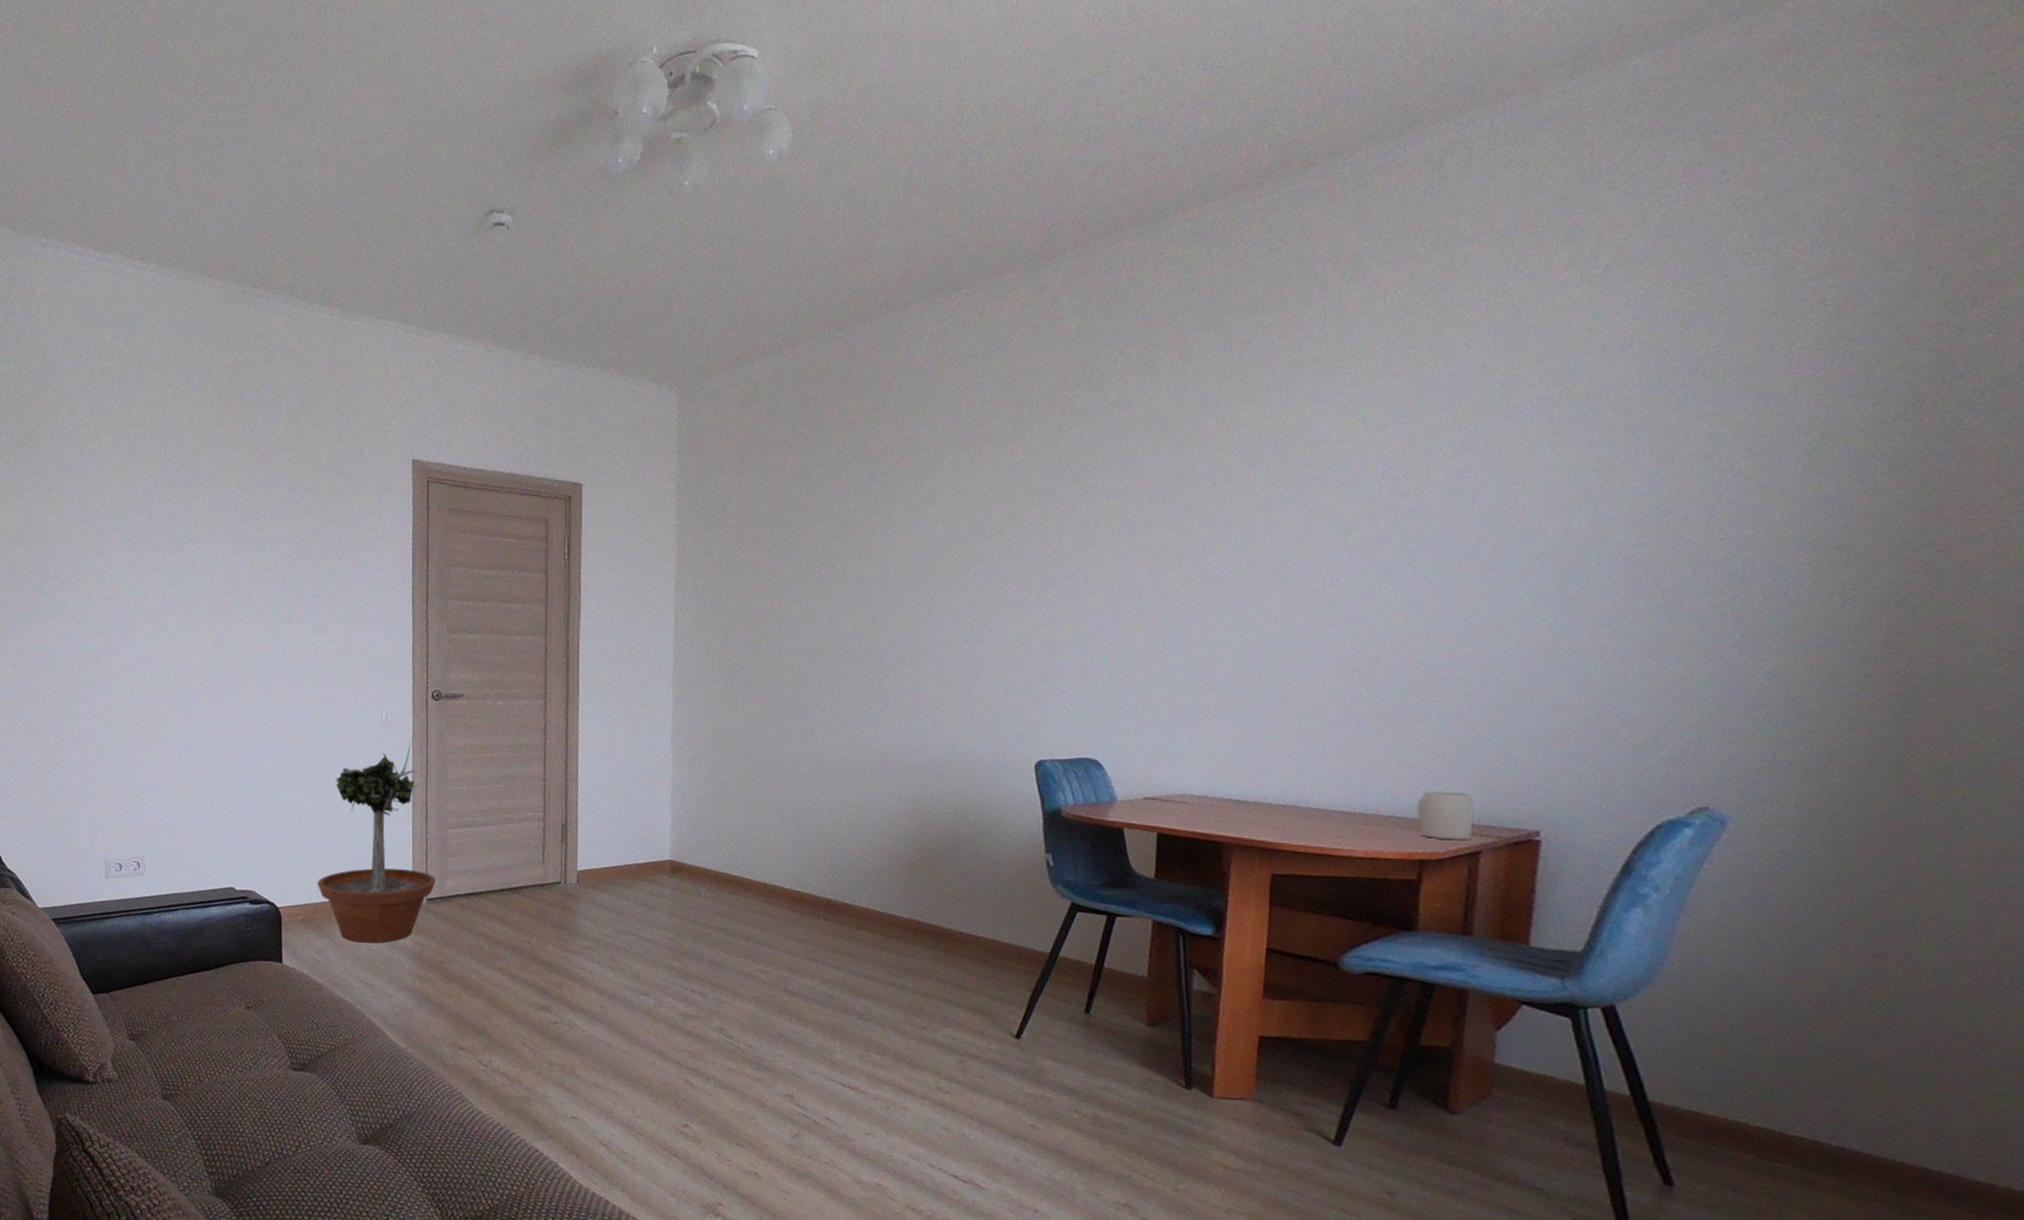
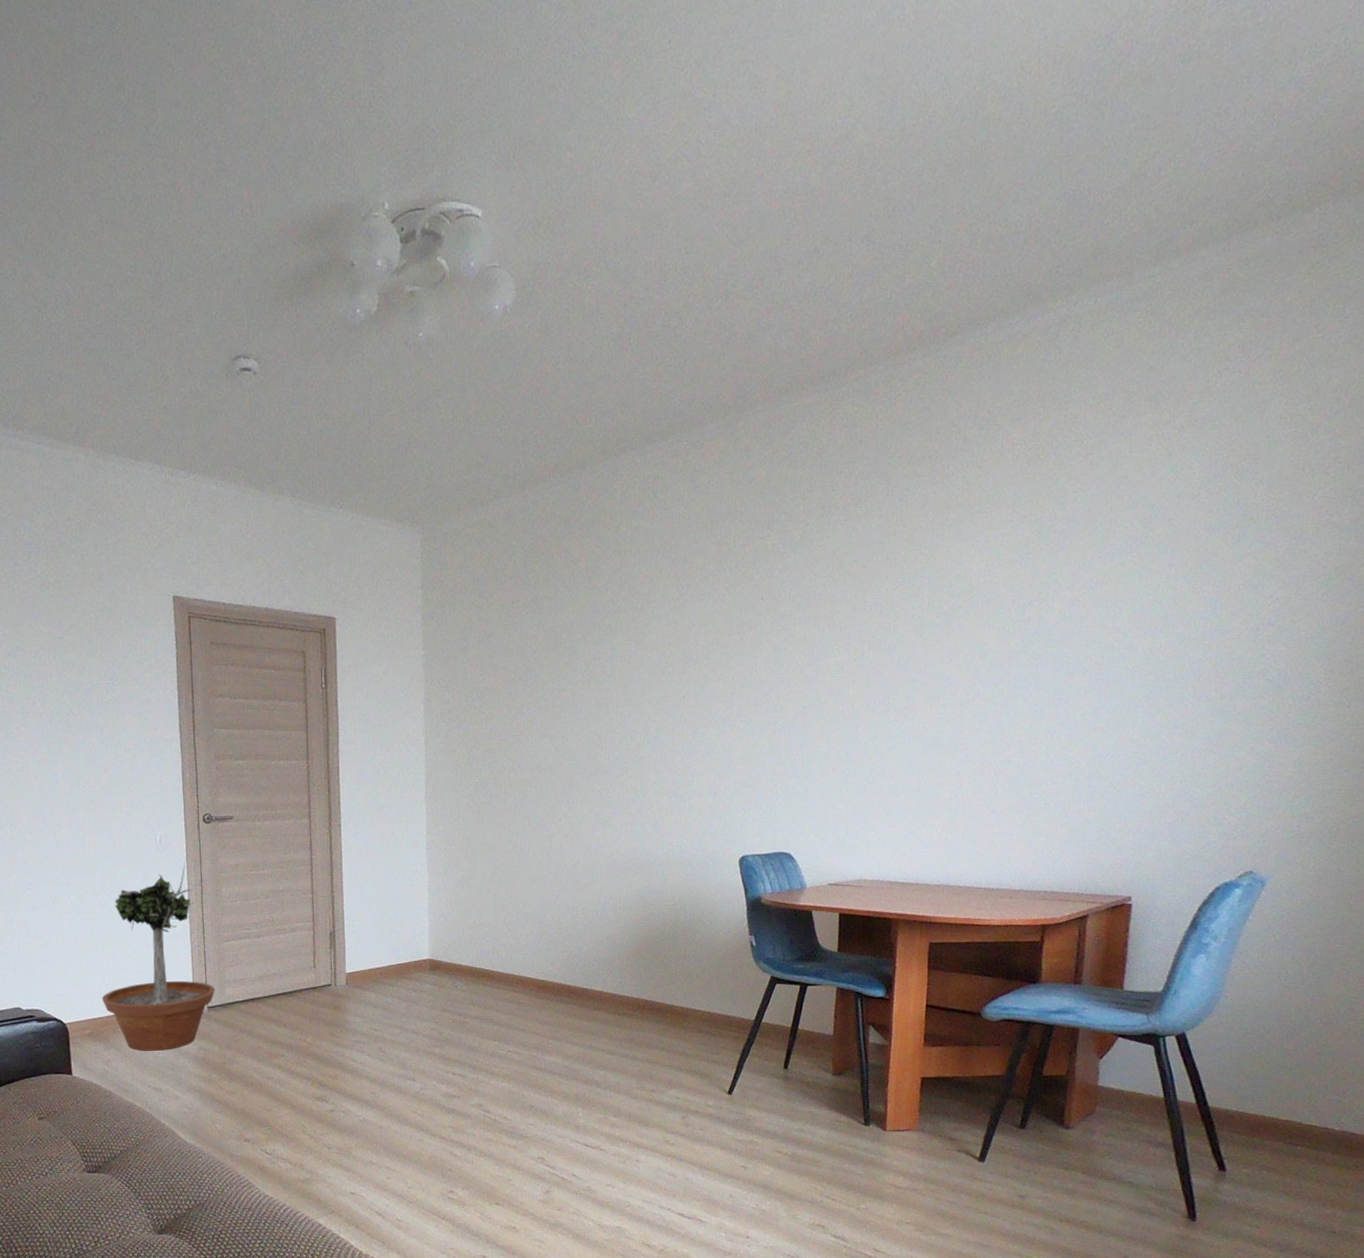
mug: present [1416,791,1474,841] -> none [1040,867,1083,908]

